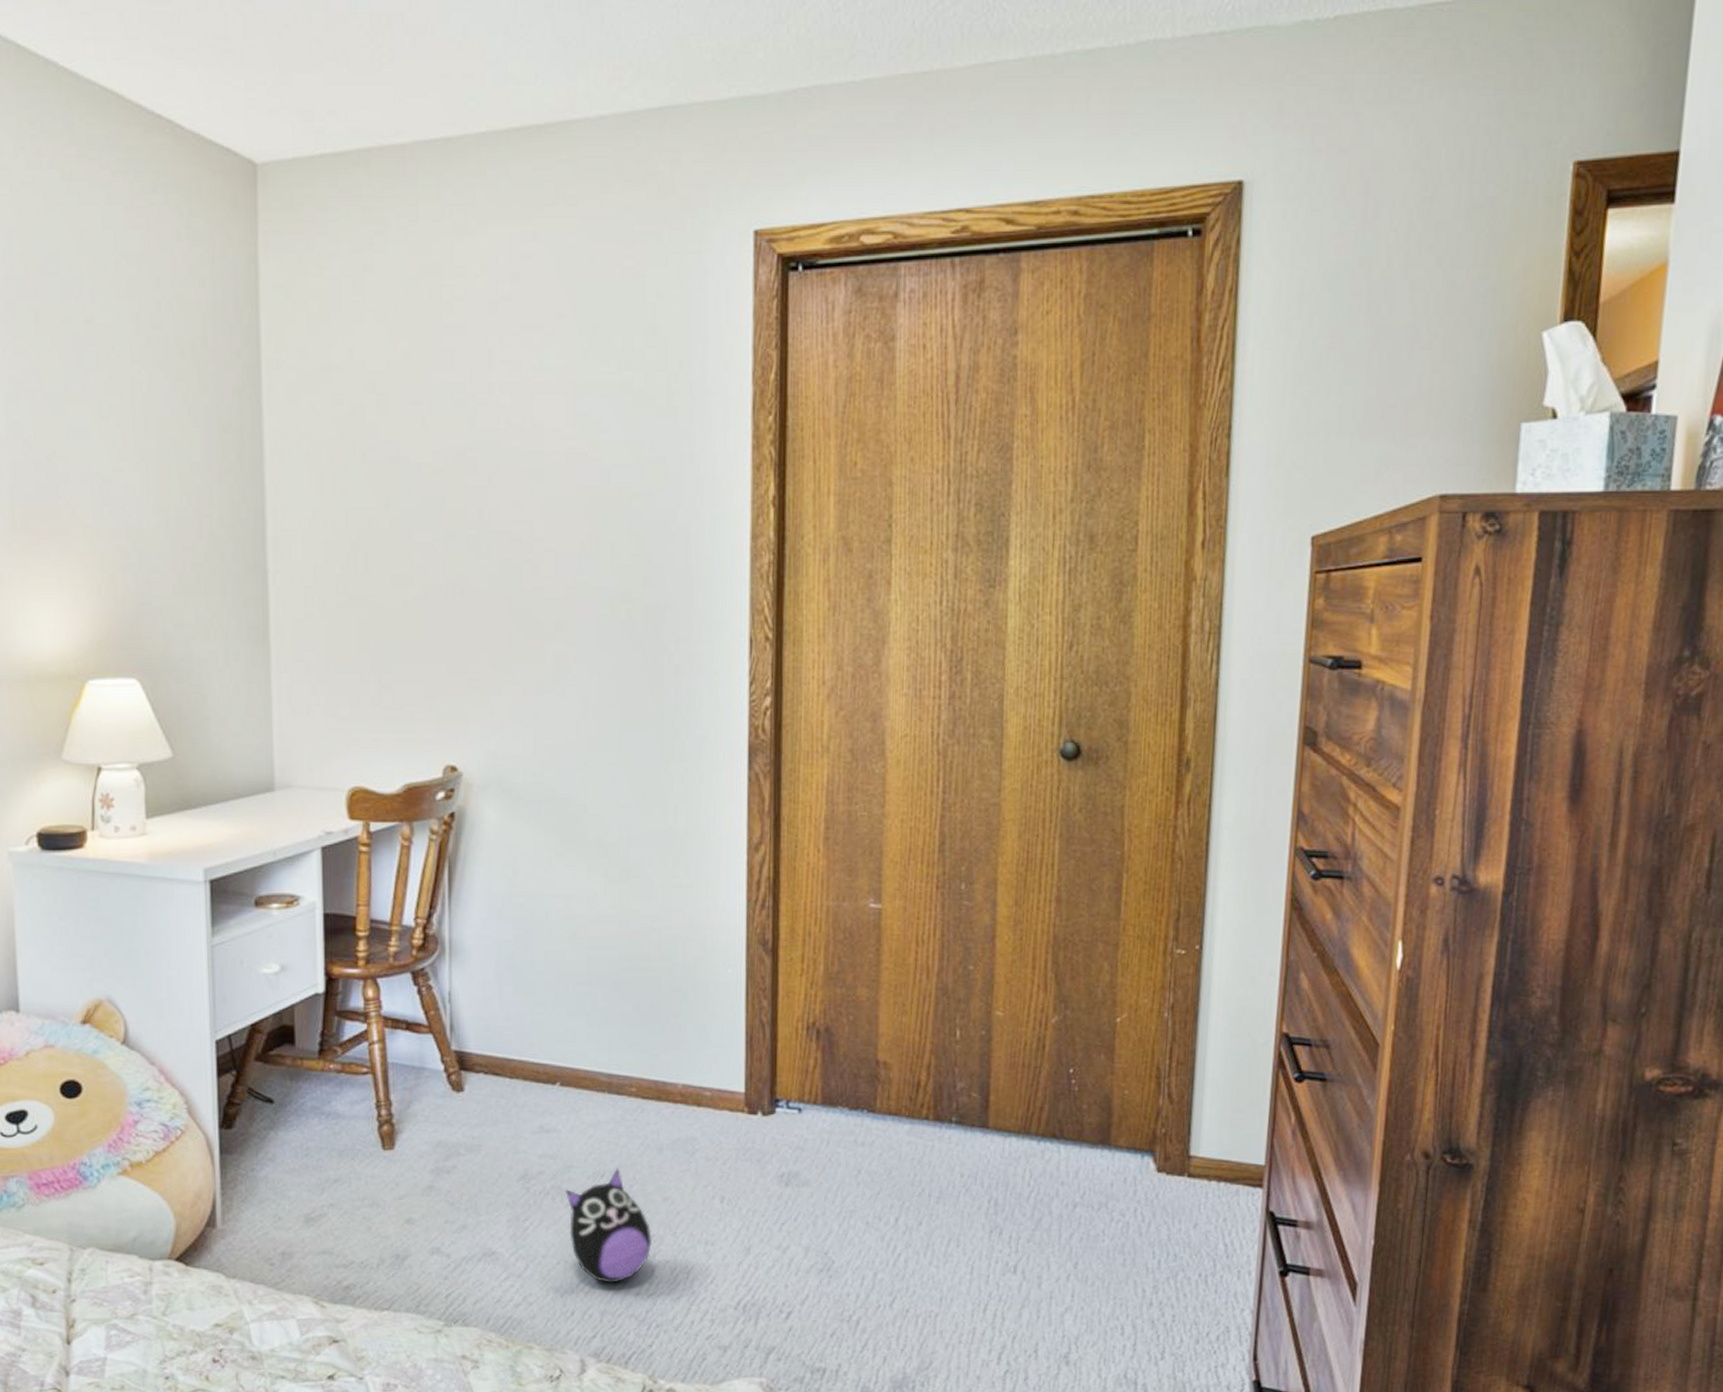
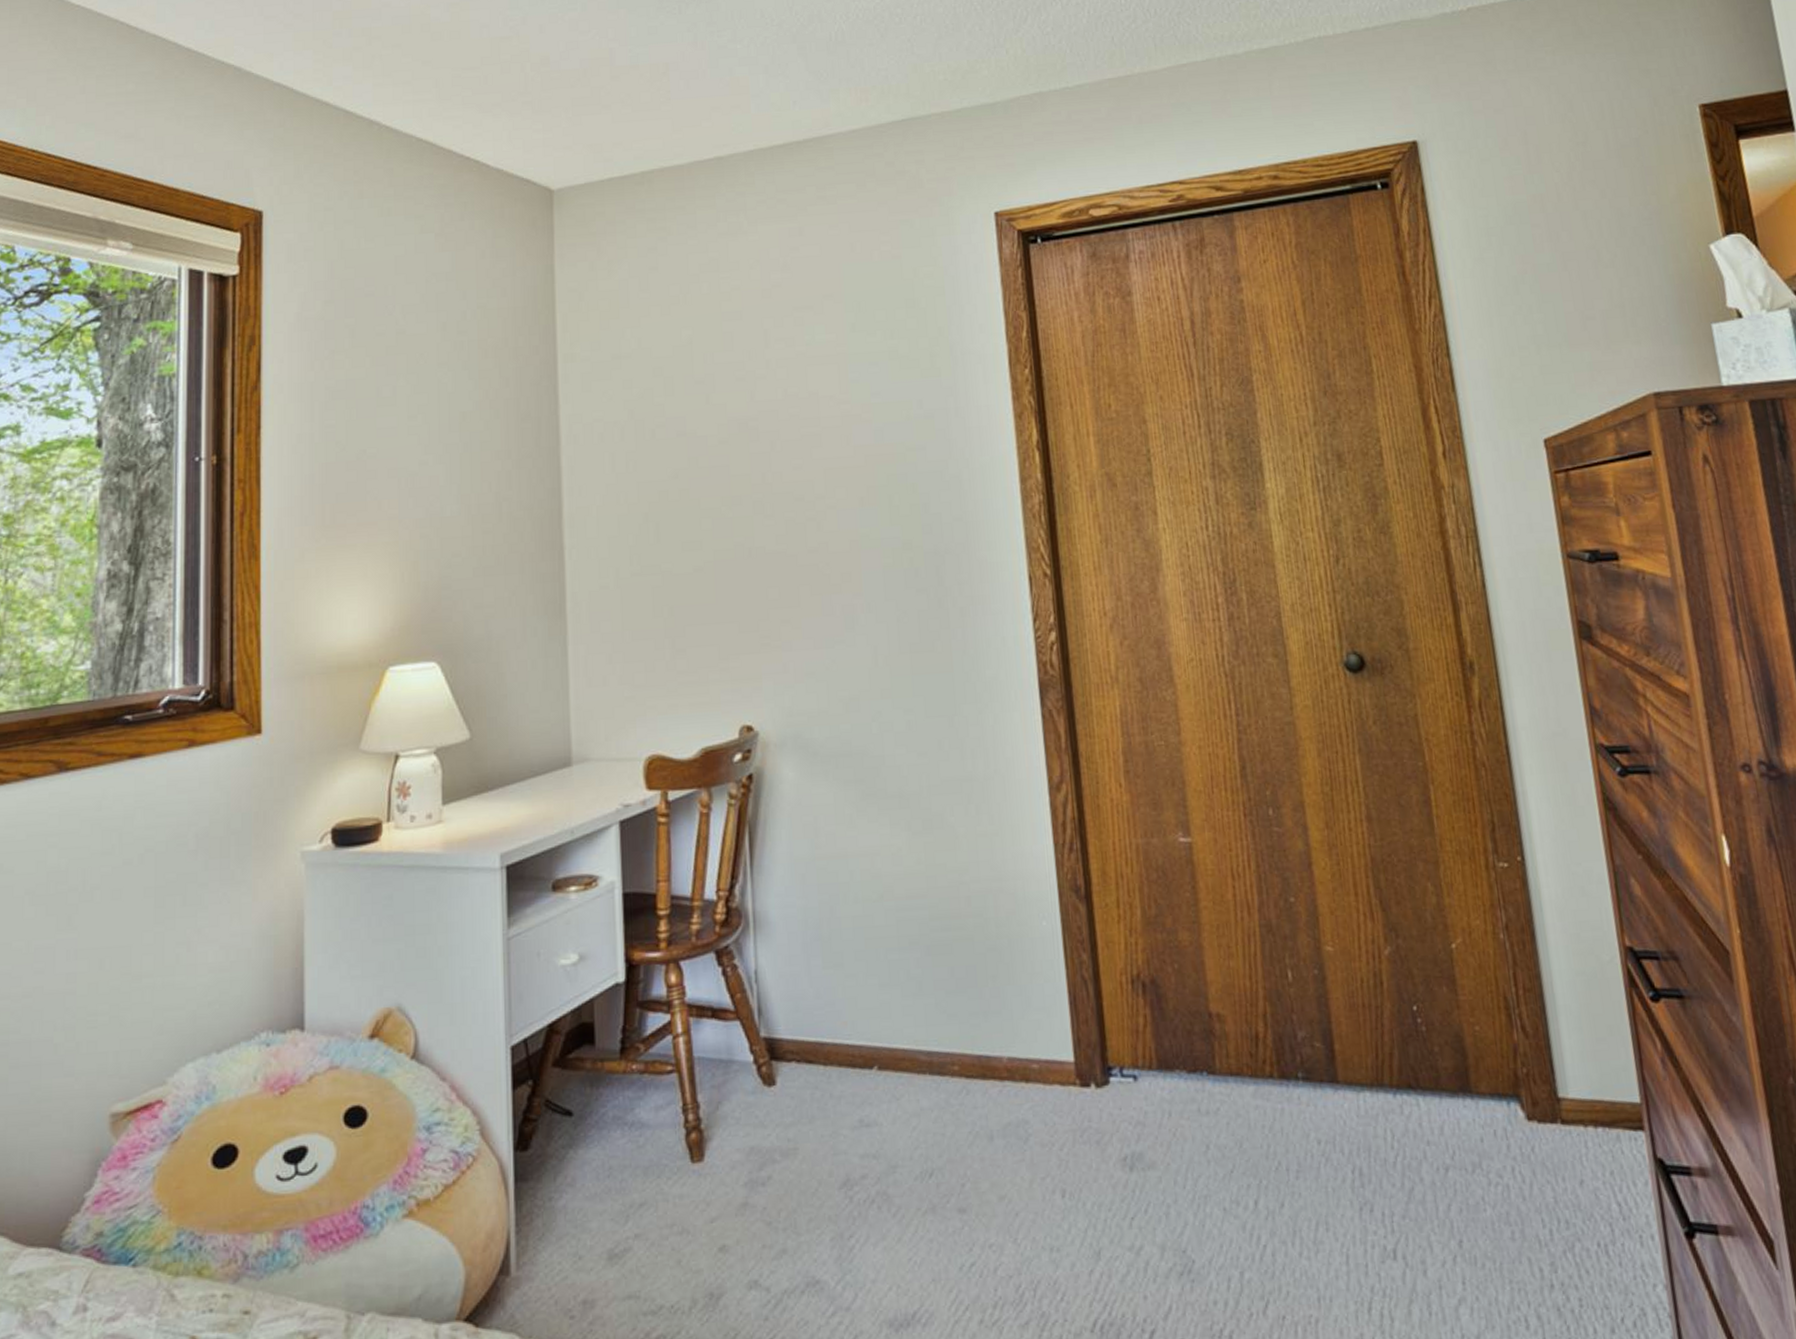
plush toy: present [566,1168,653,1283] -> none [892,1163,993,1310]

